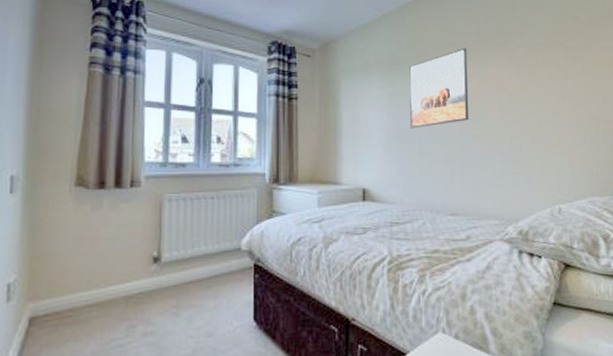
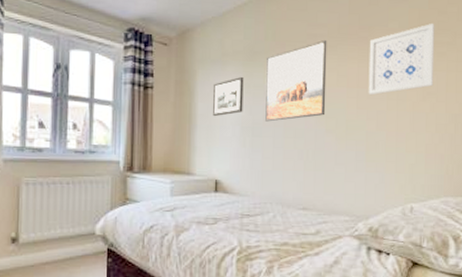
picture frame: none [358,85,388,126] -> present [213,76,244,117]
wall art: none [508,29,572,100] -> present [368,24,435,96]

